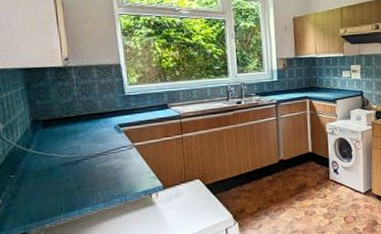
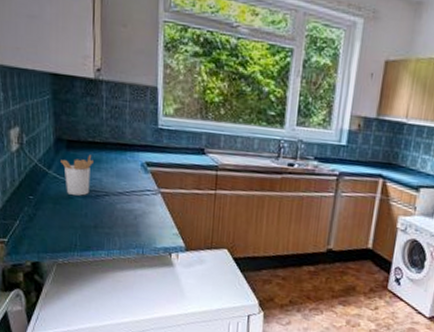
utensil holder: none [39,128,70,166] -> present [61,154,93,196]

